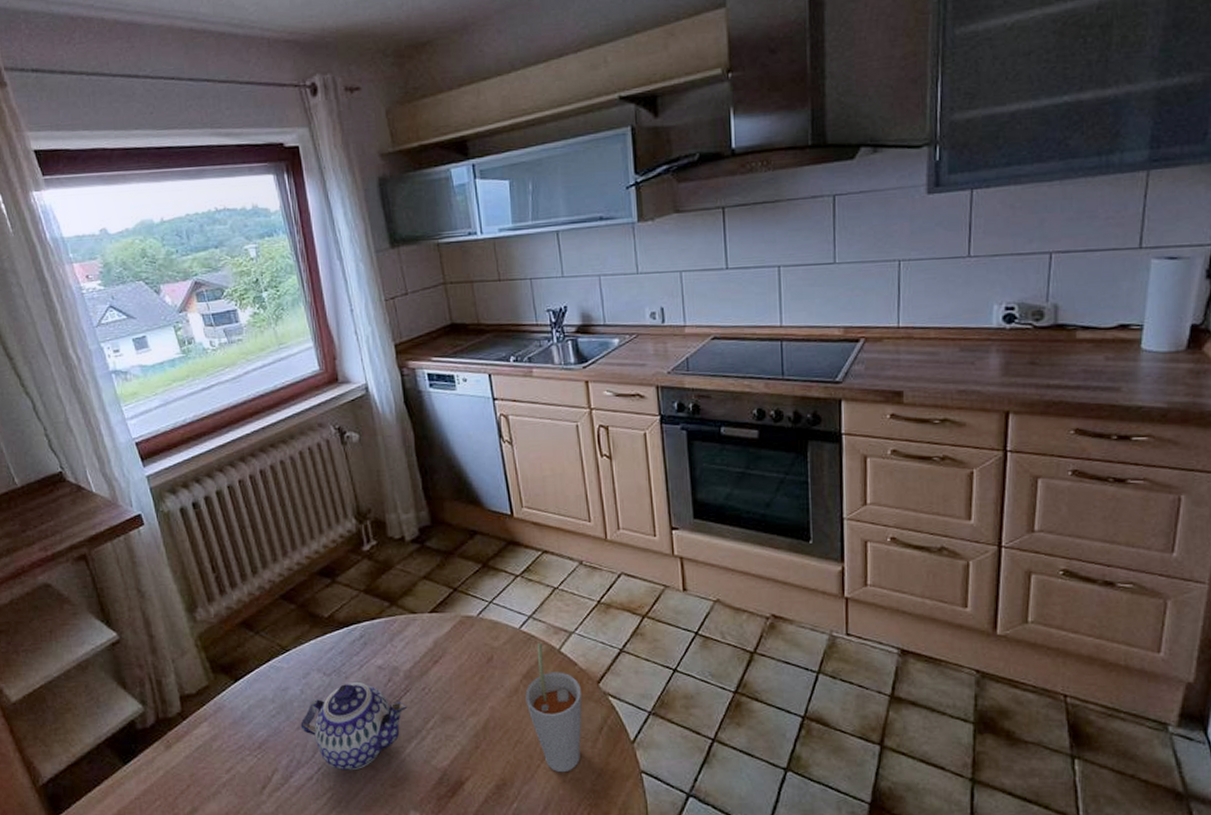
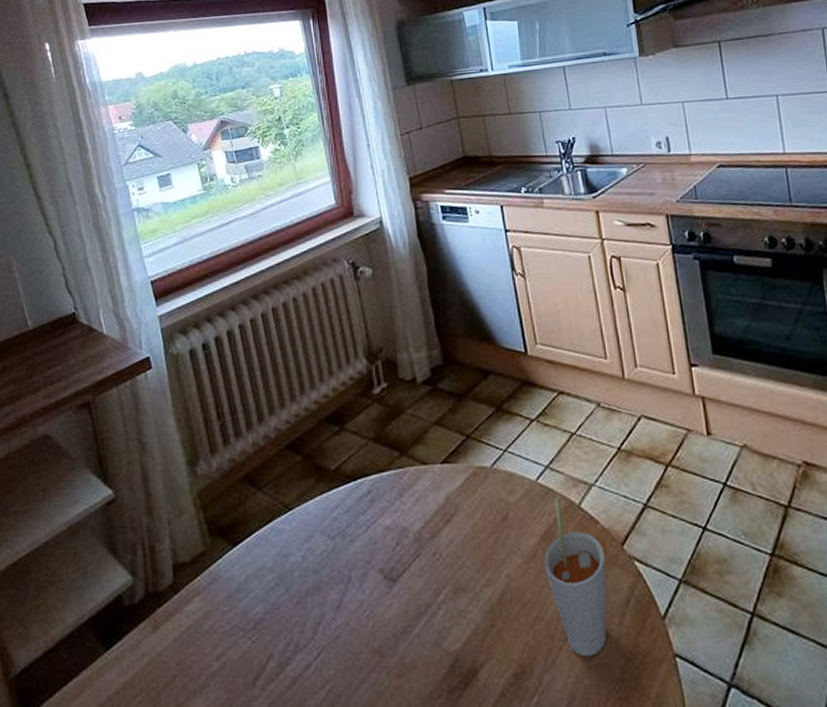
teapot: present [300,682,408,771] -> none [300,546,417,656]

